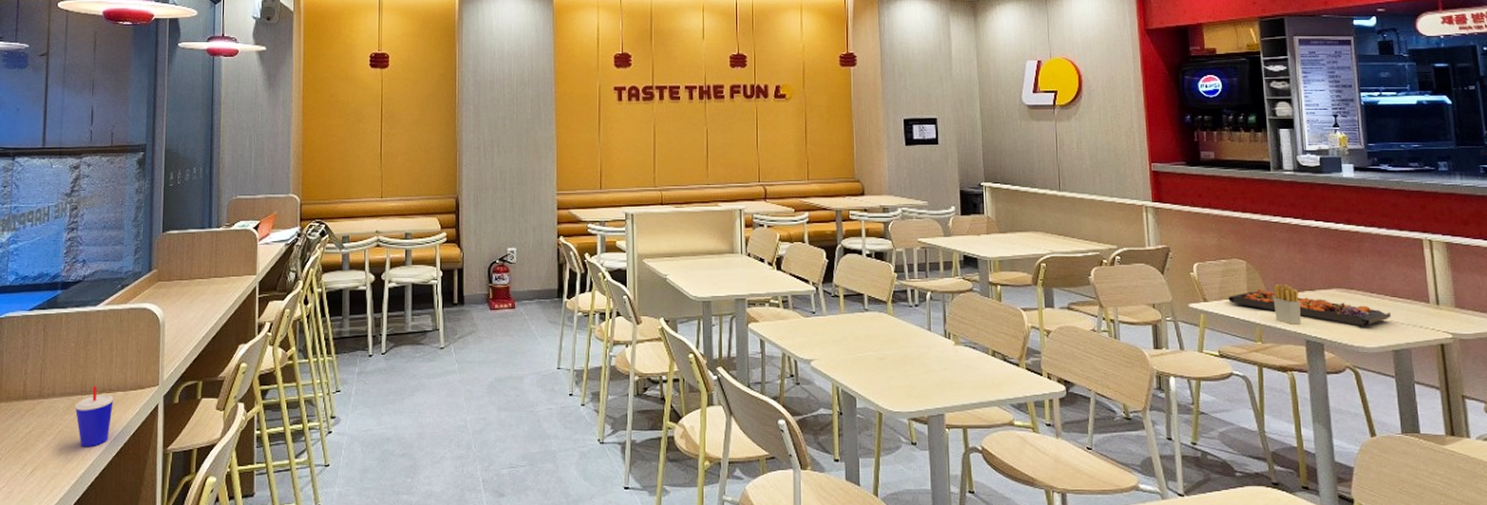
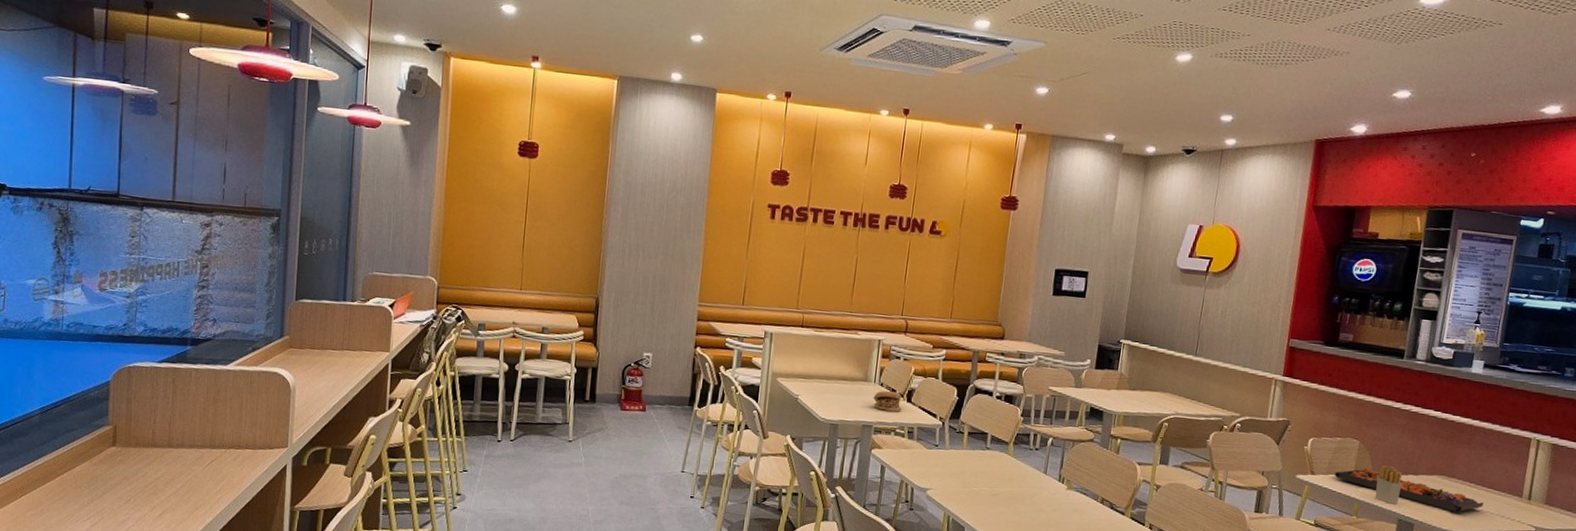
beverage cup: present [75,385,114,448] -> none [204,441,242,498]
hamburger: none [742,260,773,282] -> present [873,390,902,412]

